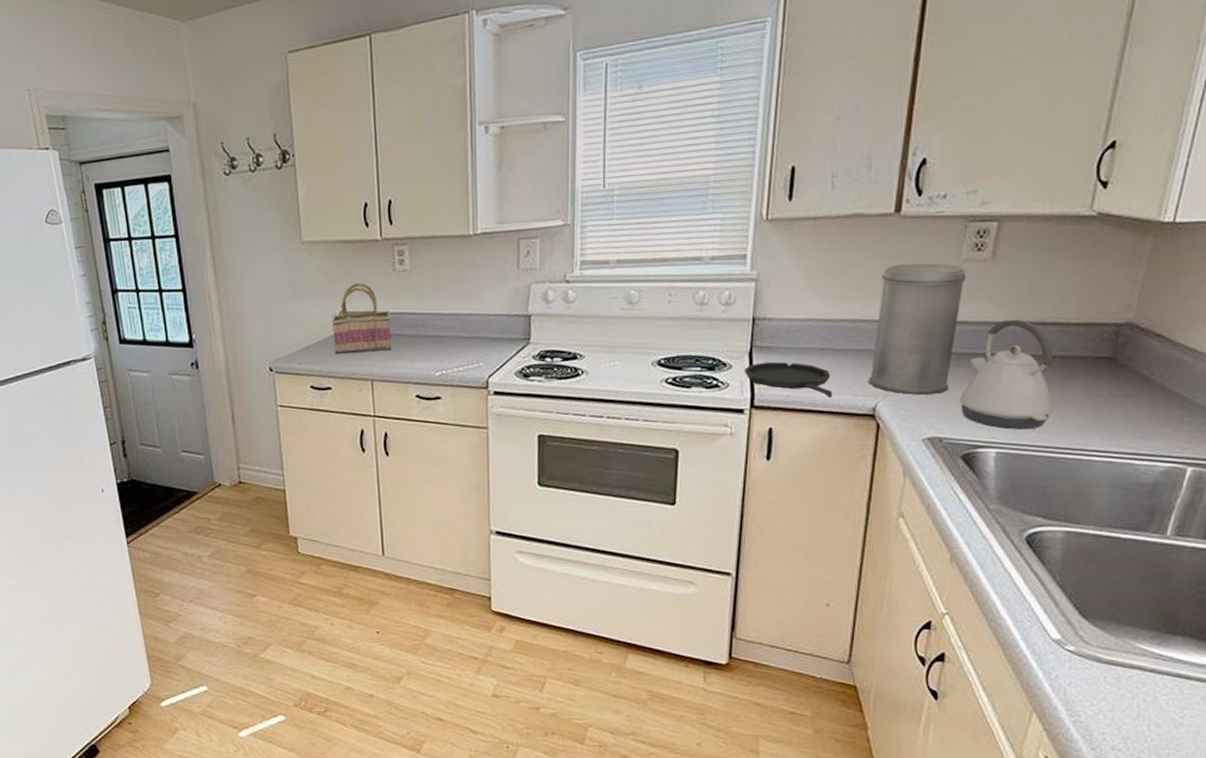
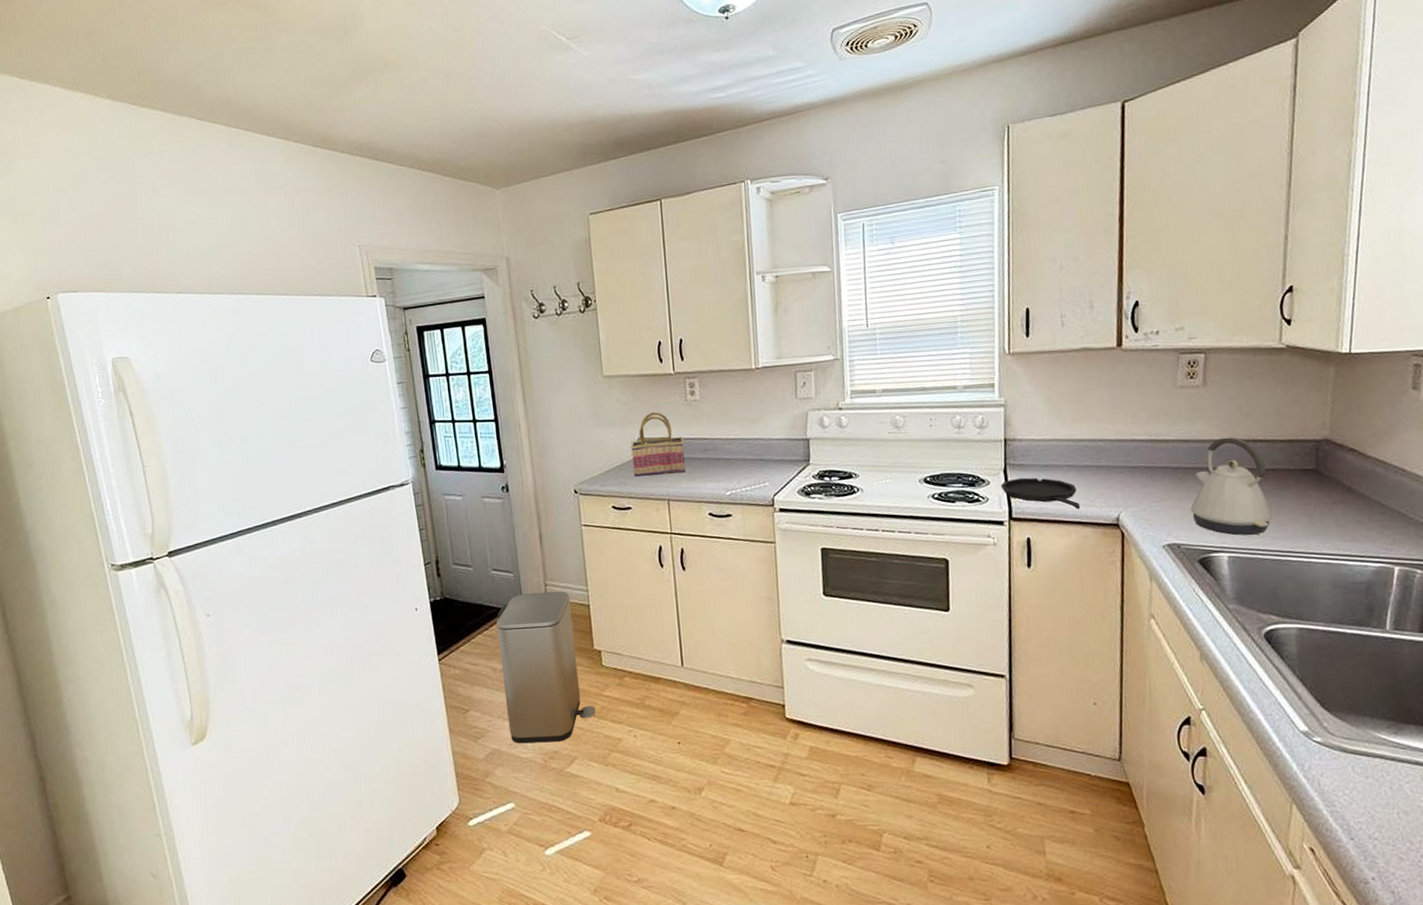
pedal bin: none [186,474,291,629] -> present [496,591,596,744]
canister: present [868,263,967,395] -> none [1110,389,1184,506]

